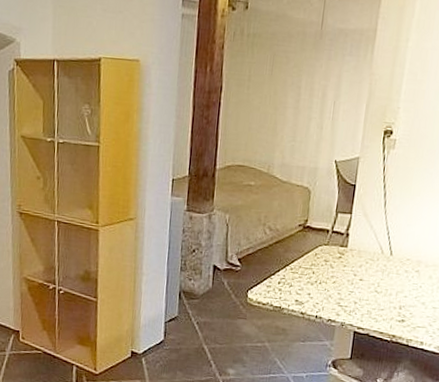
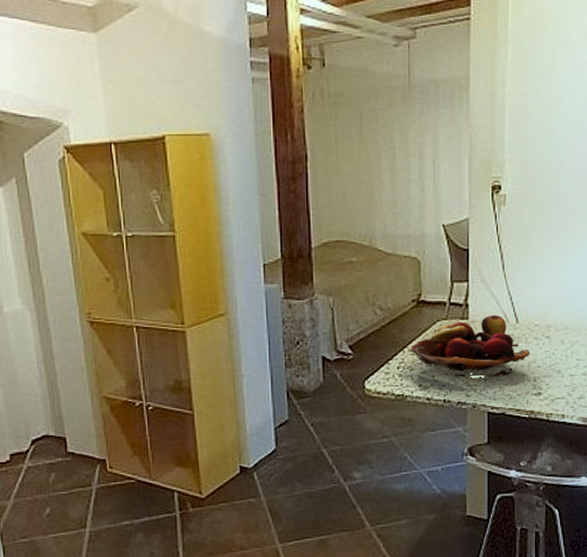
fruit basket: none [291,248,400,302] -> present [410,321,531,378]
apple: none [358,245,382,265] -> present [481,314,507,336]

